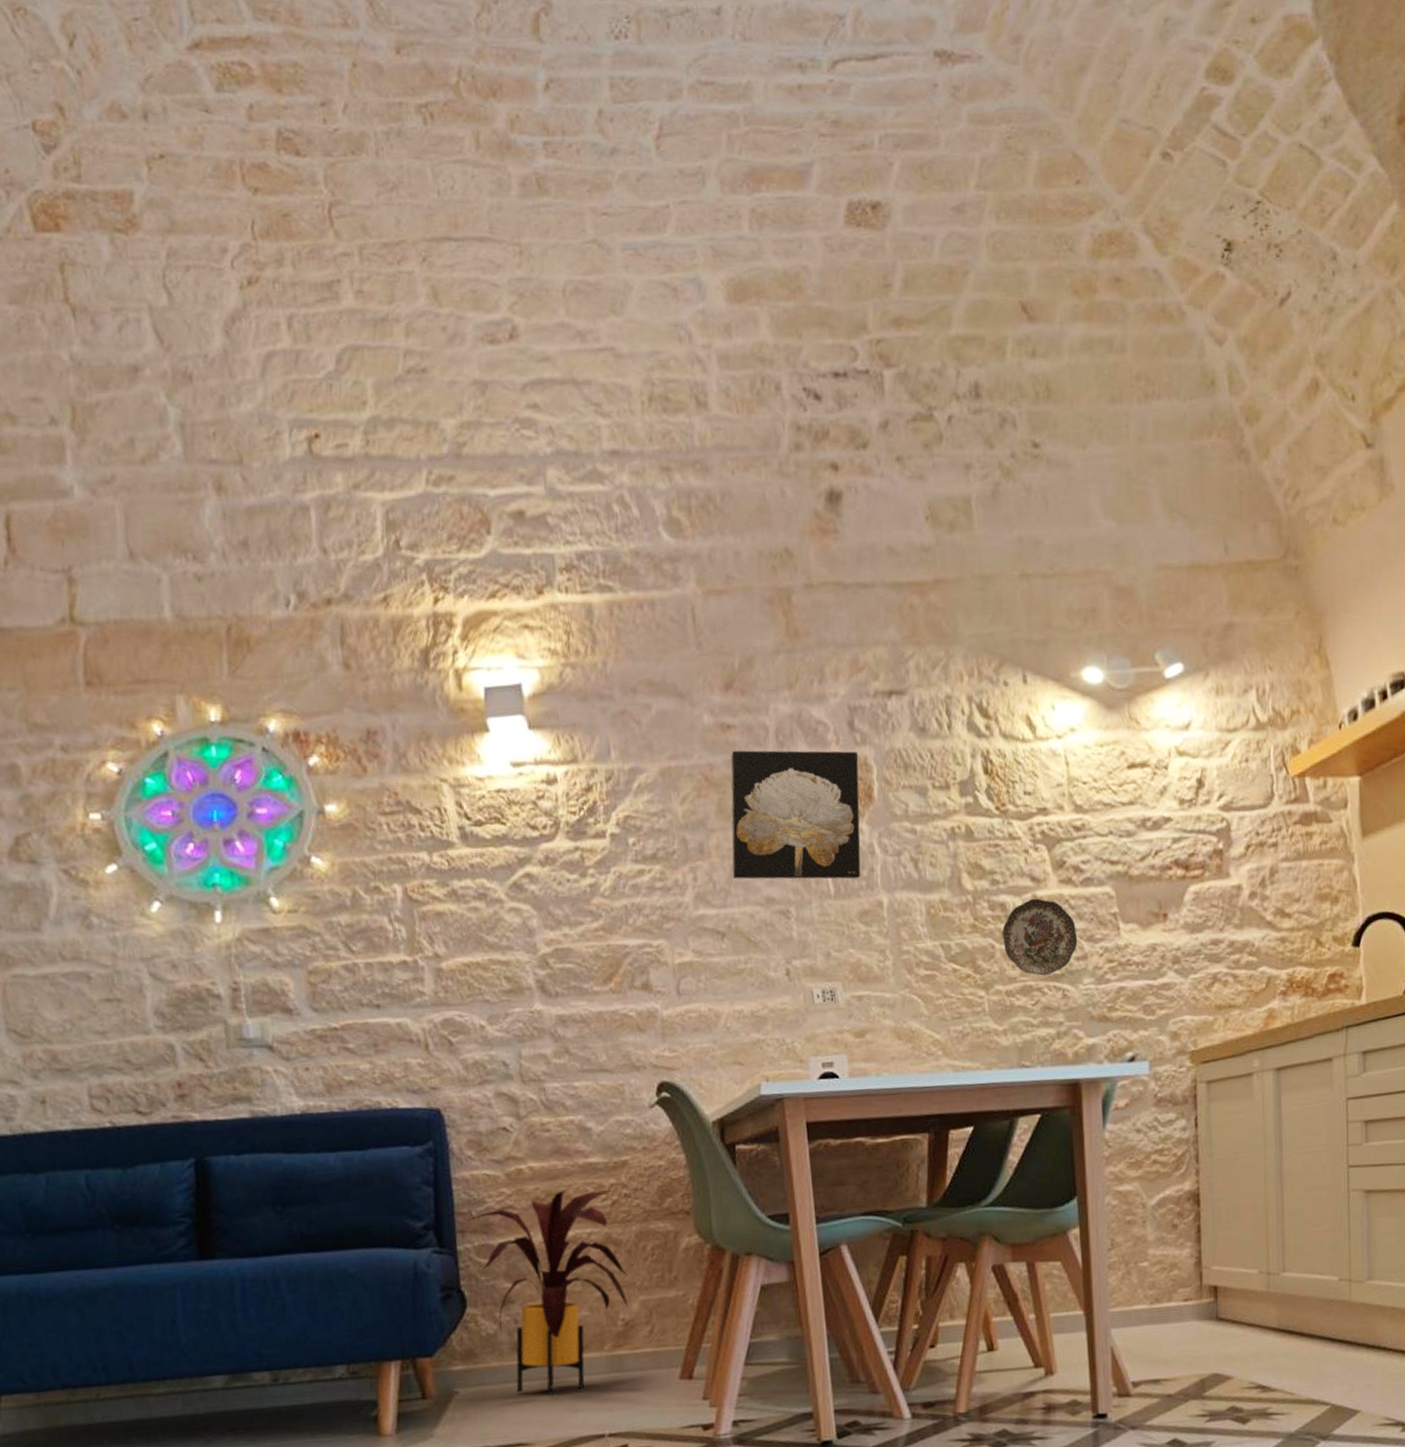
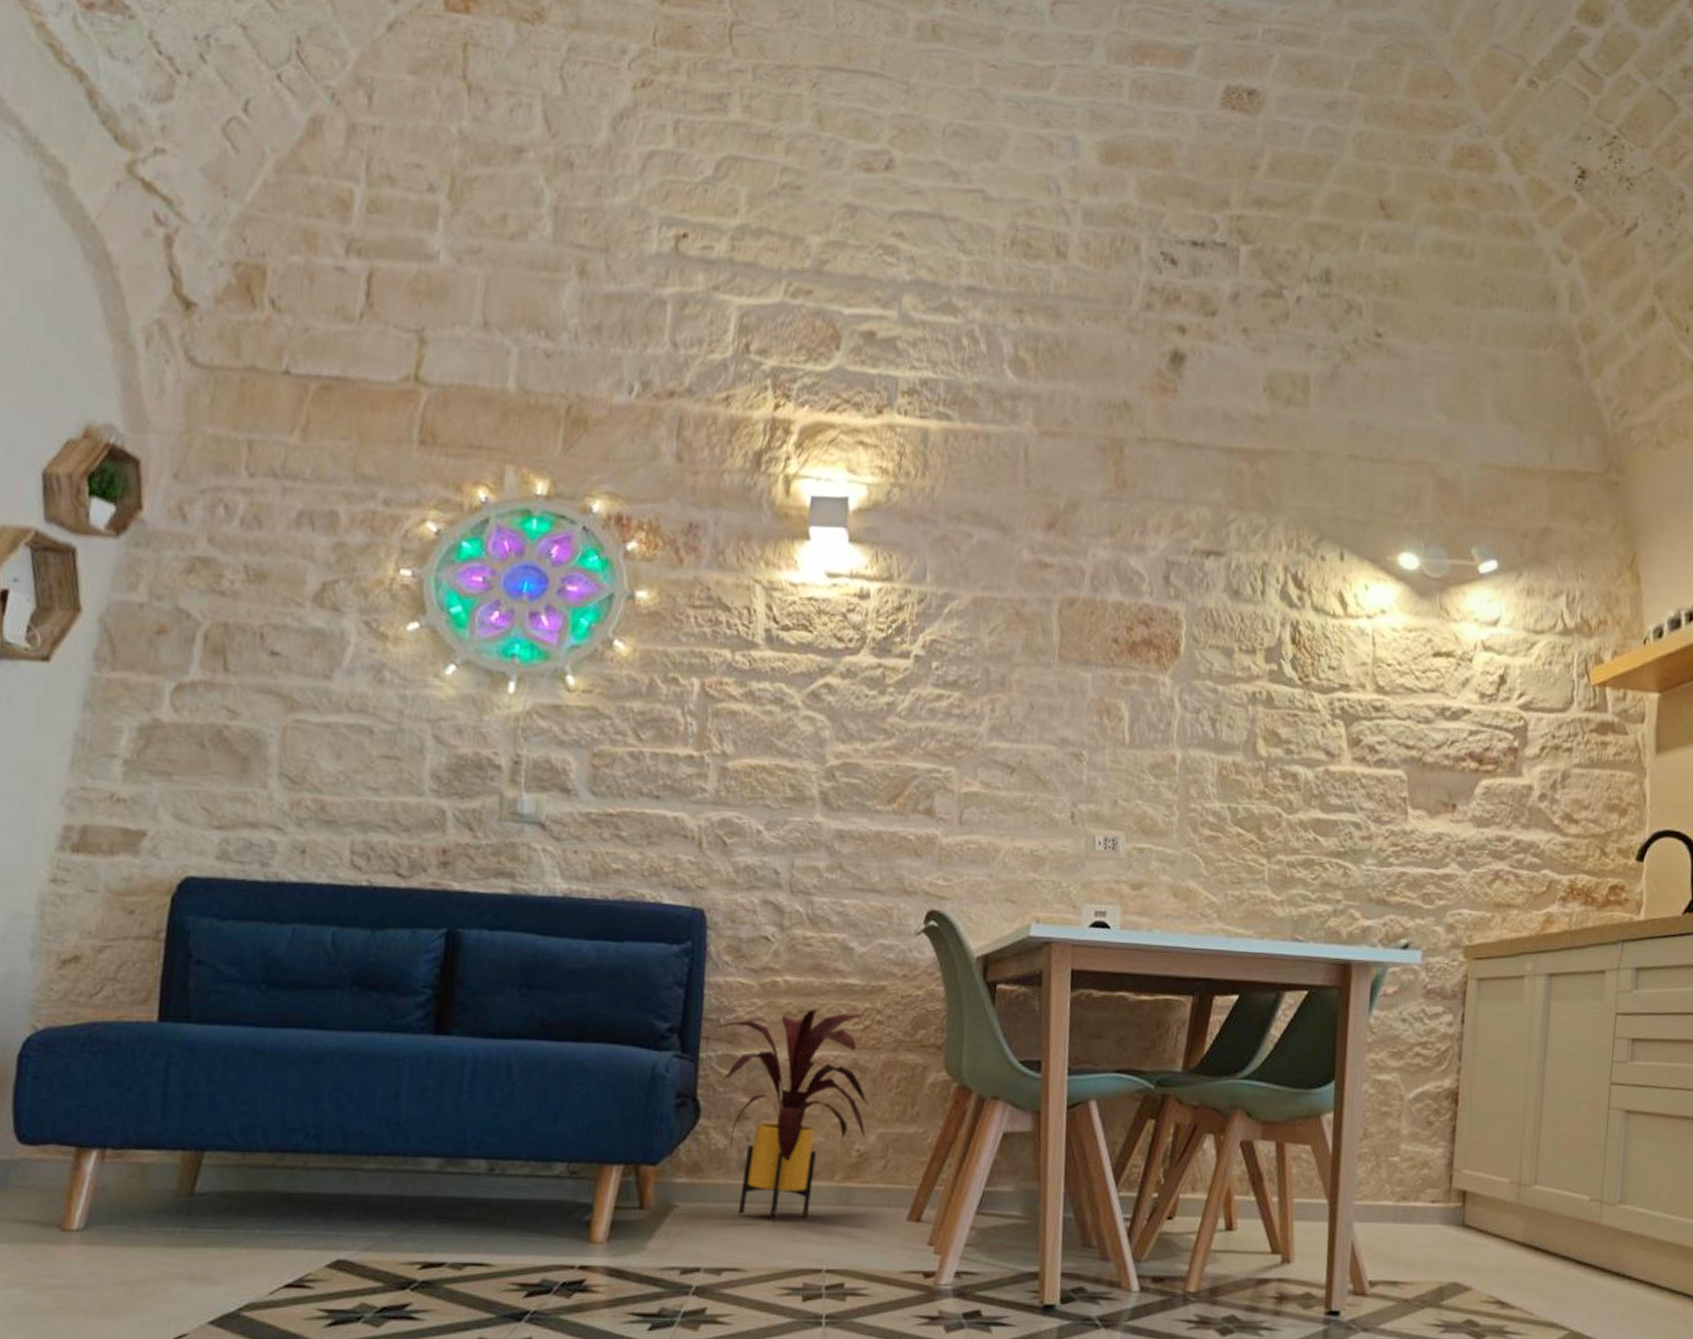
wall art: present [730,750,861,880] -> none [1030,588,1170,731]
decorative plate: present [1002,898,1078,976] -> none [1290,772,1365,852]

